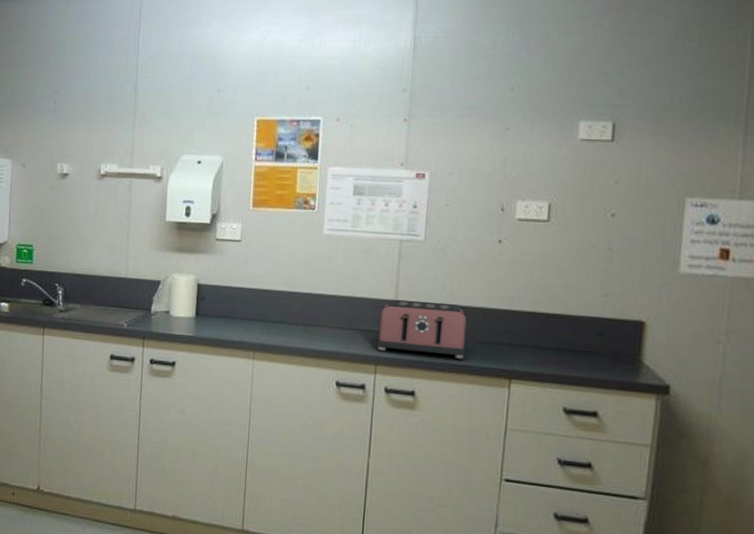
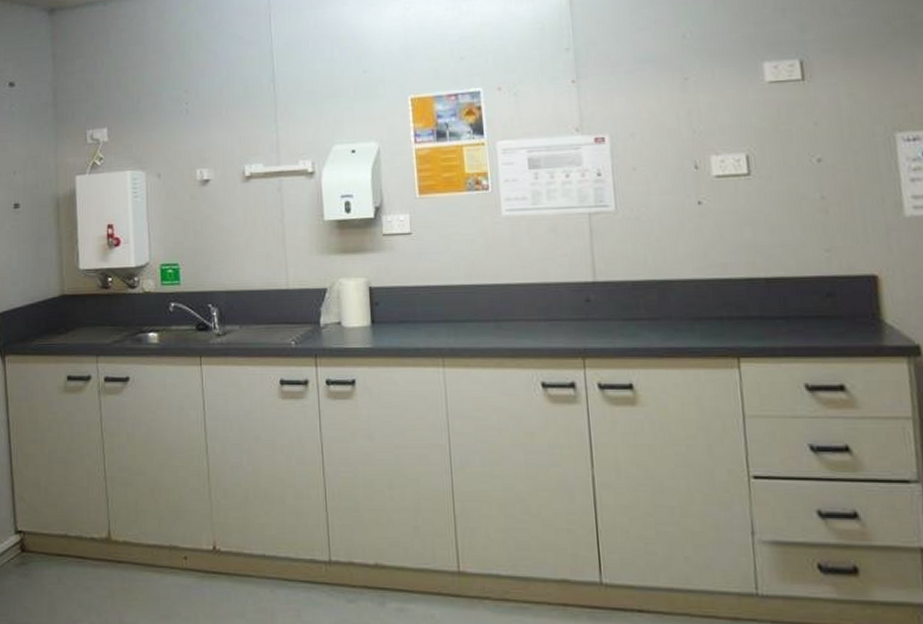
toaster: present [377,299,467,359] -> none [579,279,684,341]

